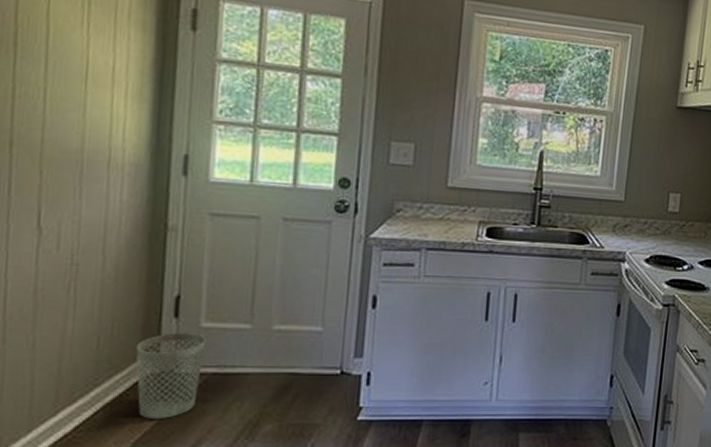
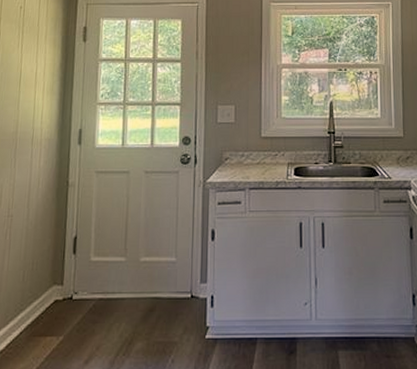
wastebasket: present [135,333,206,419] -> none [47,266,95,338]

